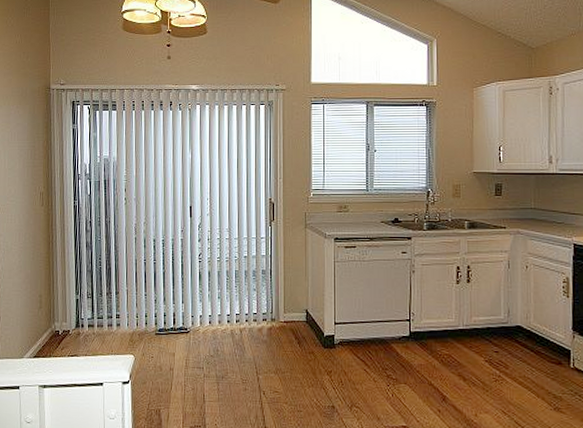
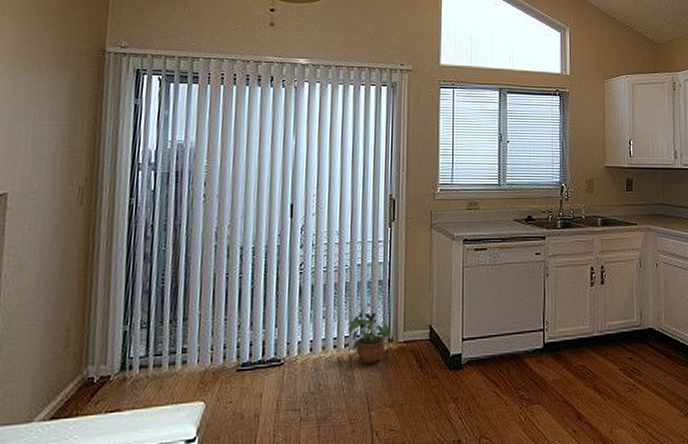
potted plant: none [238,292,273,337] -> present [348,307,390,364]

